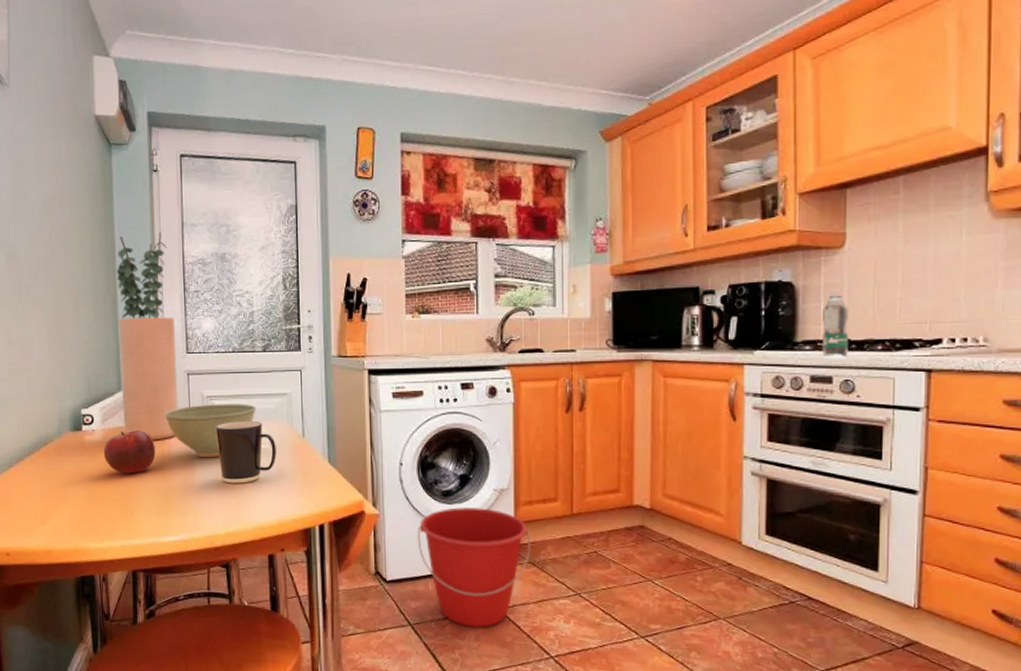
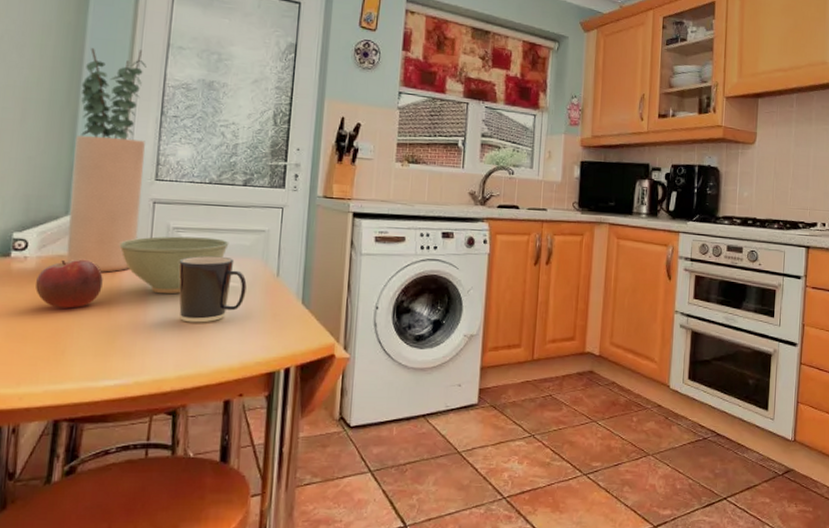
bucket: present [417,507,531,629] -> none [386,352,494,472]
bottle: present [822,289,849,359] -> none [736,176,756,234]

